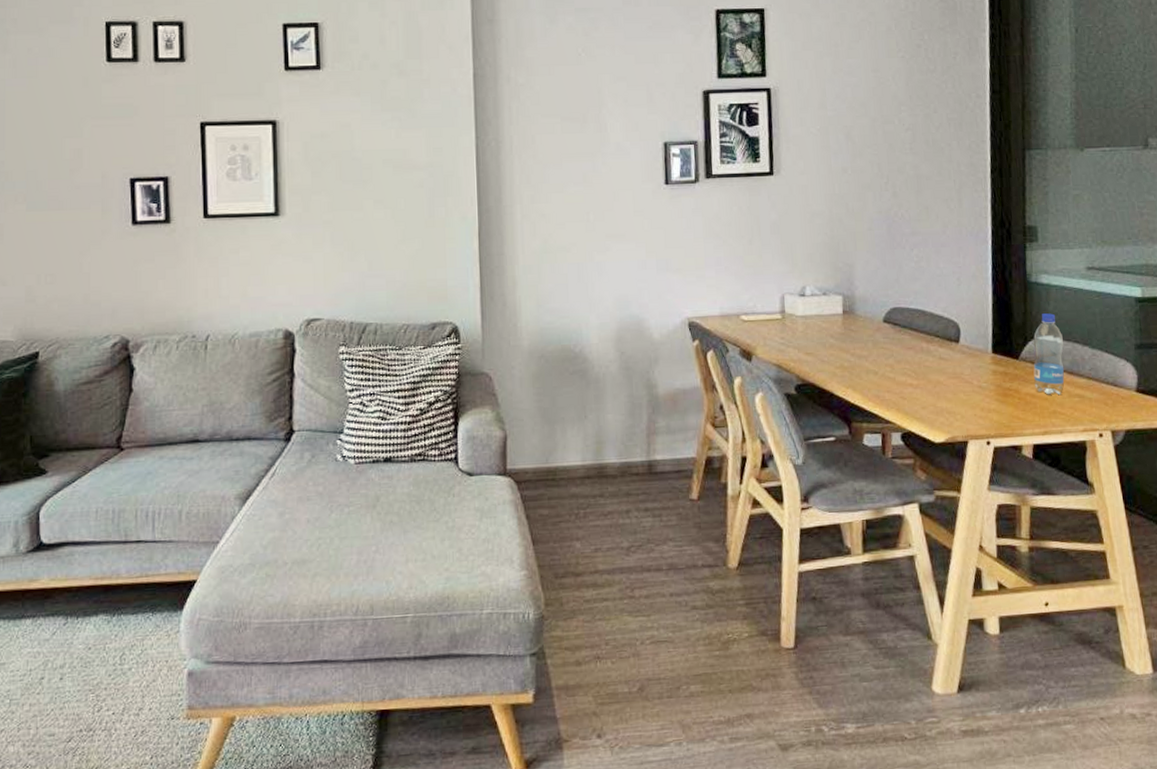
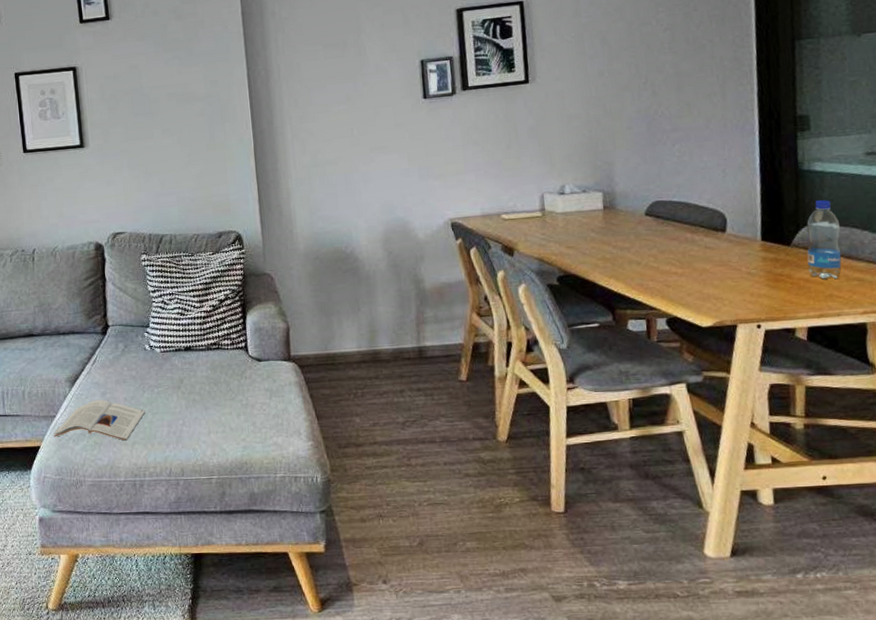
magazine: none [215,520,332,572] -> present [53,399,146,441]

